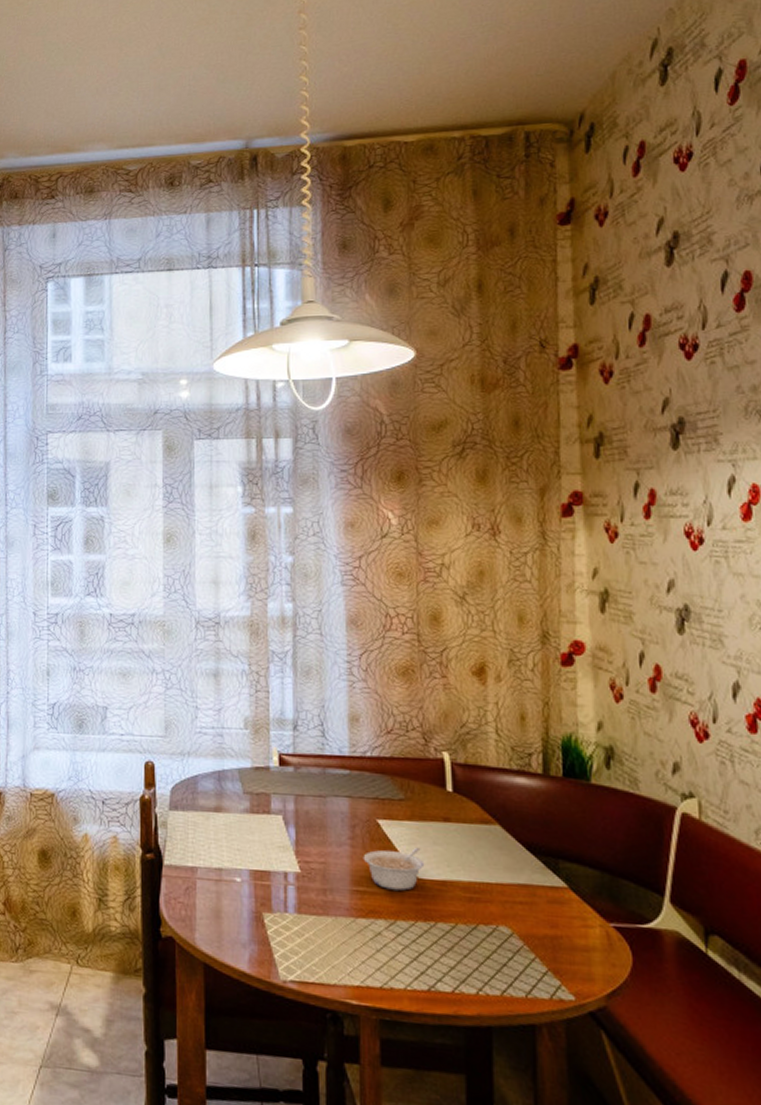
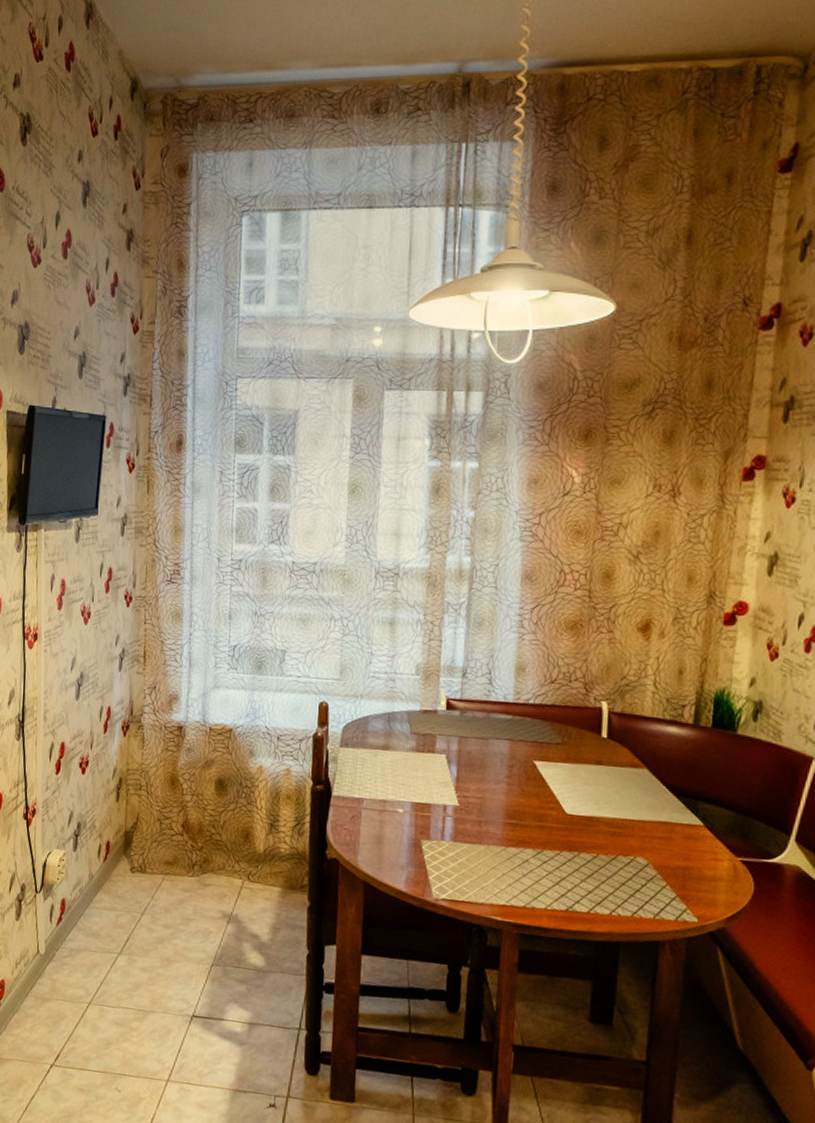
legume: present [363,847,425,891] -> none [517,786,575,824]

